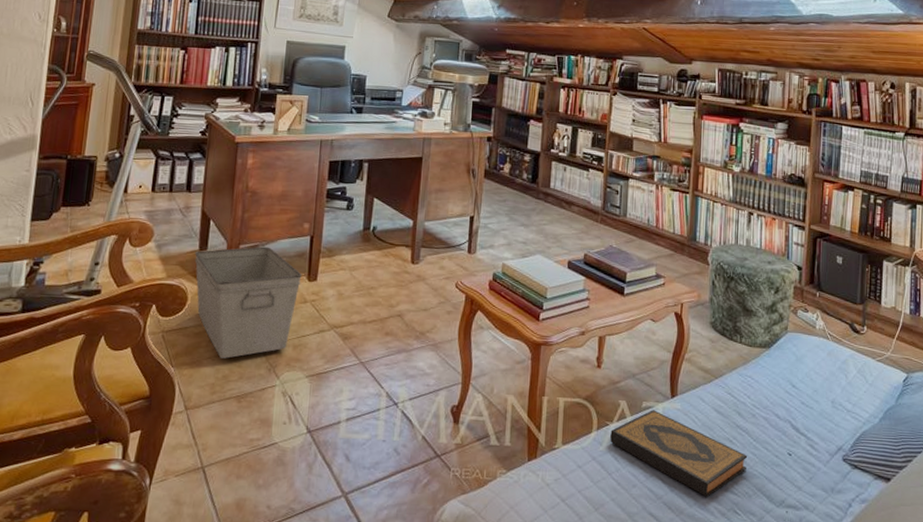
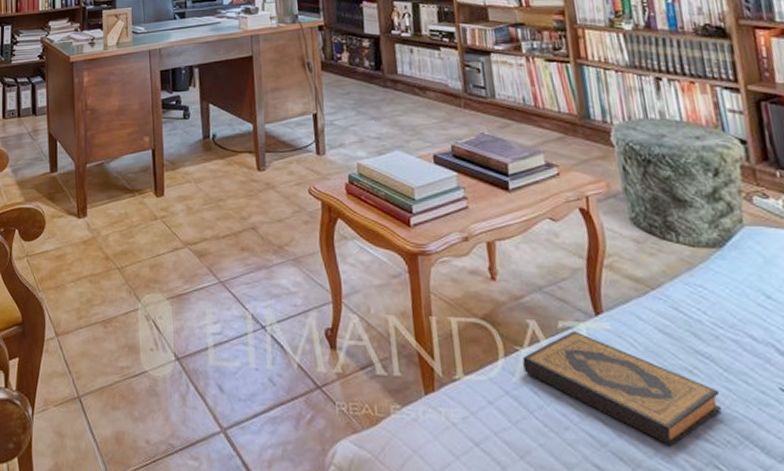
storage bin: present [194,246,302,359] -> none [46,164,149,282]

